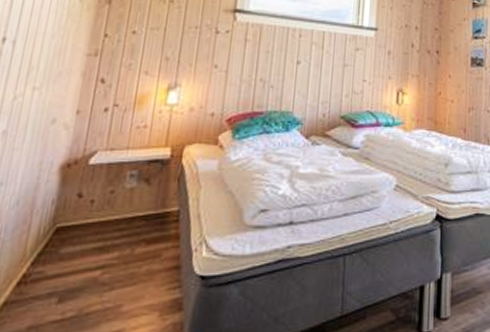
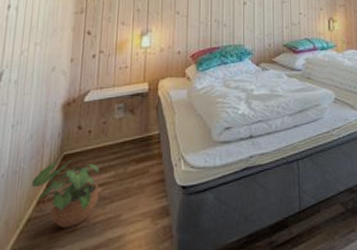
potted plant: none [13,233,101,318] -> present [32,159,100,229]

